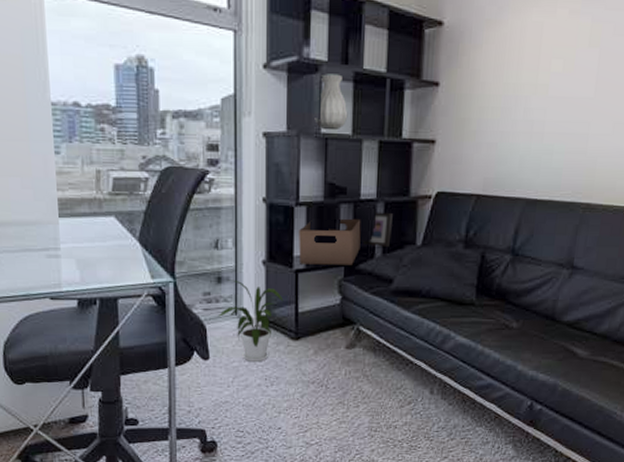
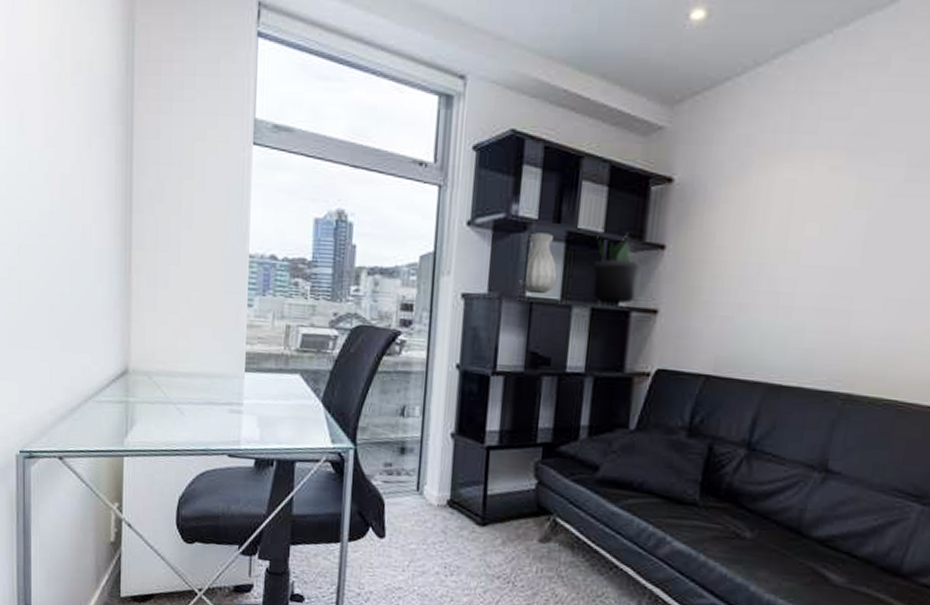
house plant: present [217,279,284,363] -> none [398,451,472,547]
storage basket: present [299,218,361,265] -> none [492,392,565,446]
picture frame: present [363,212,393,248] -> none [566,387,603,430]
planter: none [379,71,419,137] -> present [593,232,640,304]

